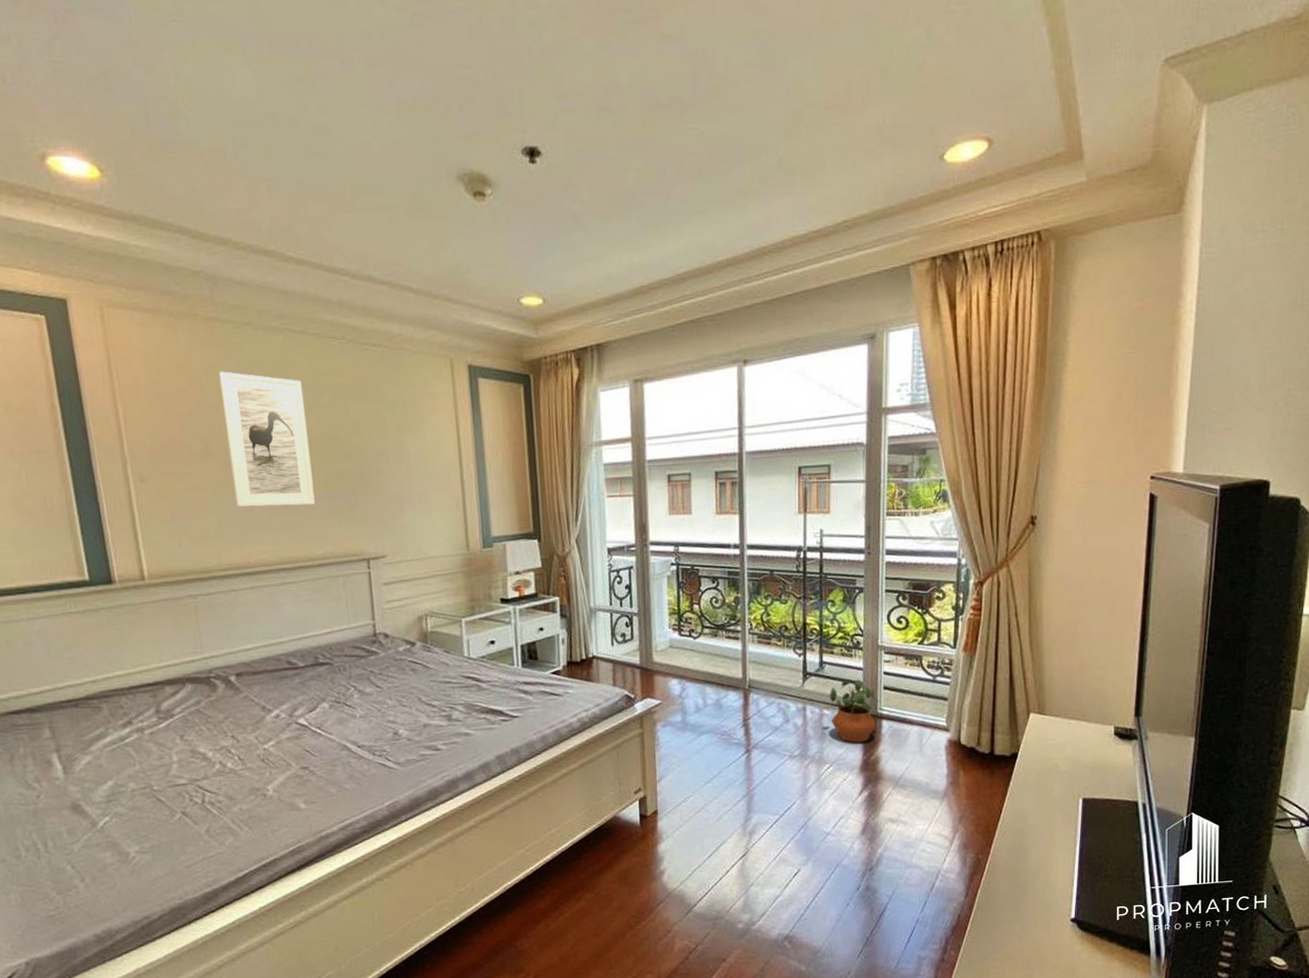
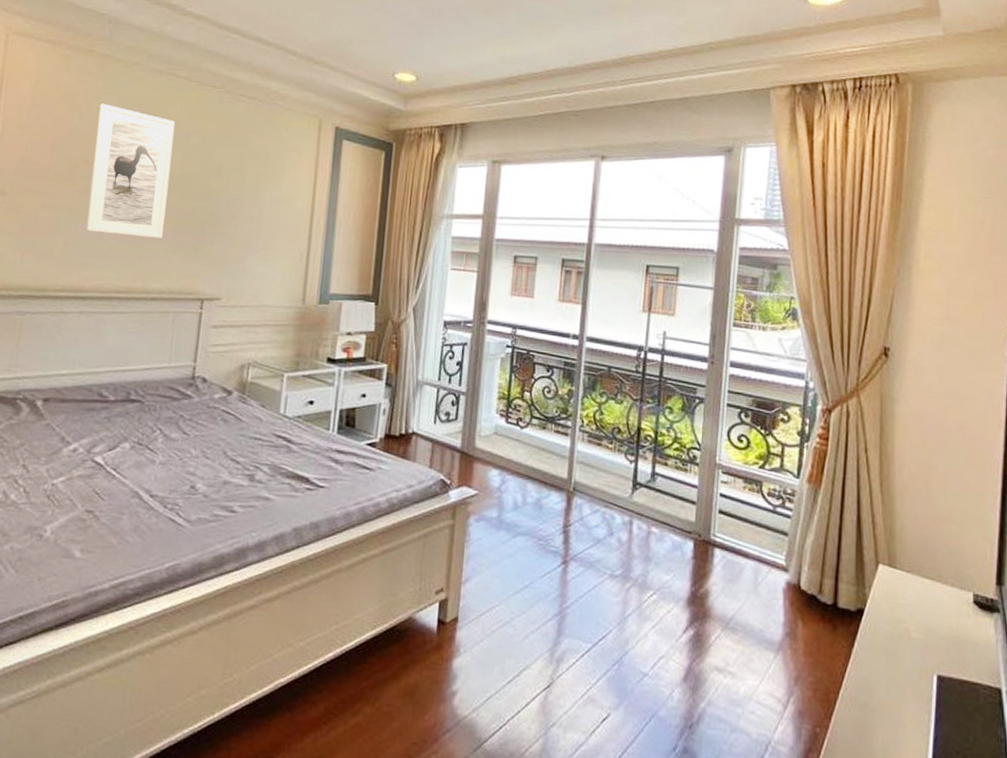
potted plant: present [830,678,879,743] -> none [658,495,713,571]

